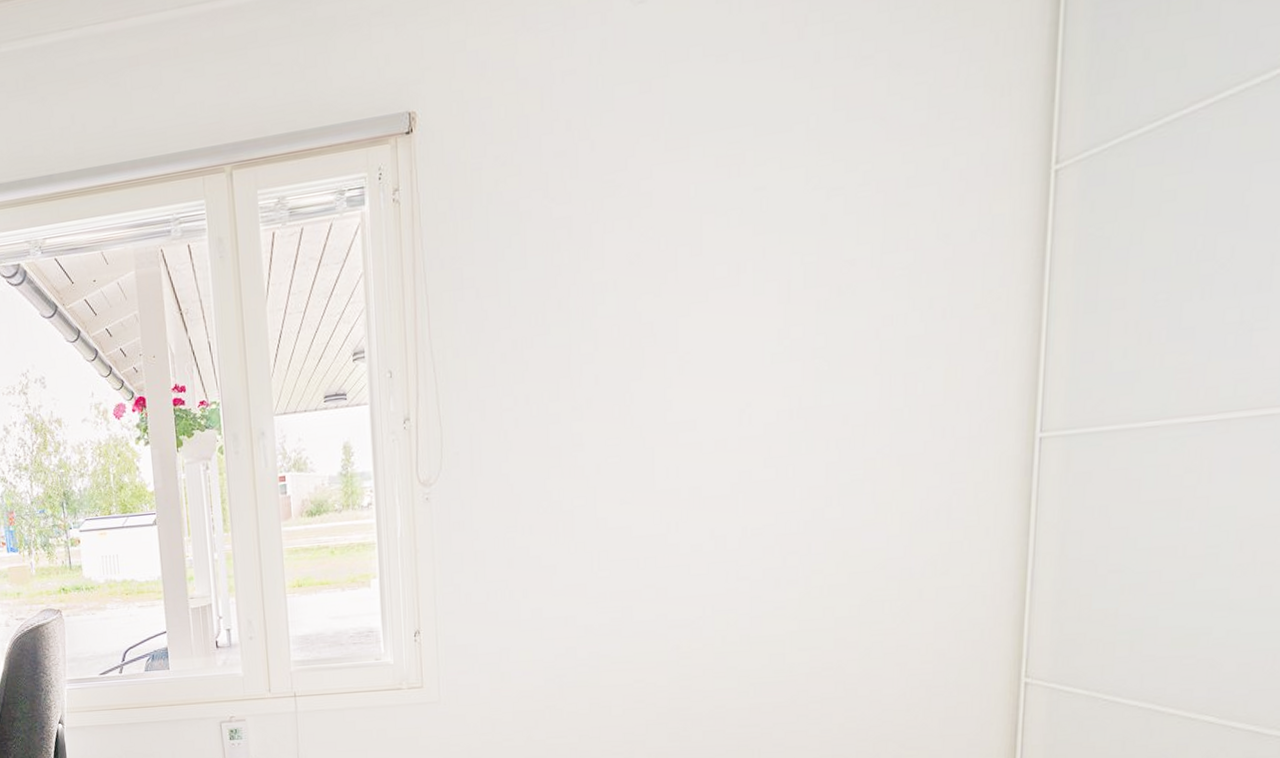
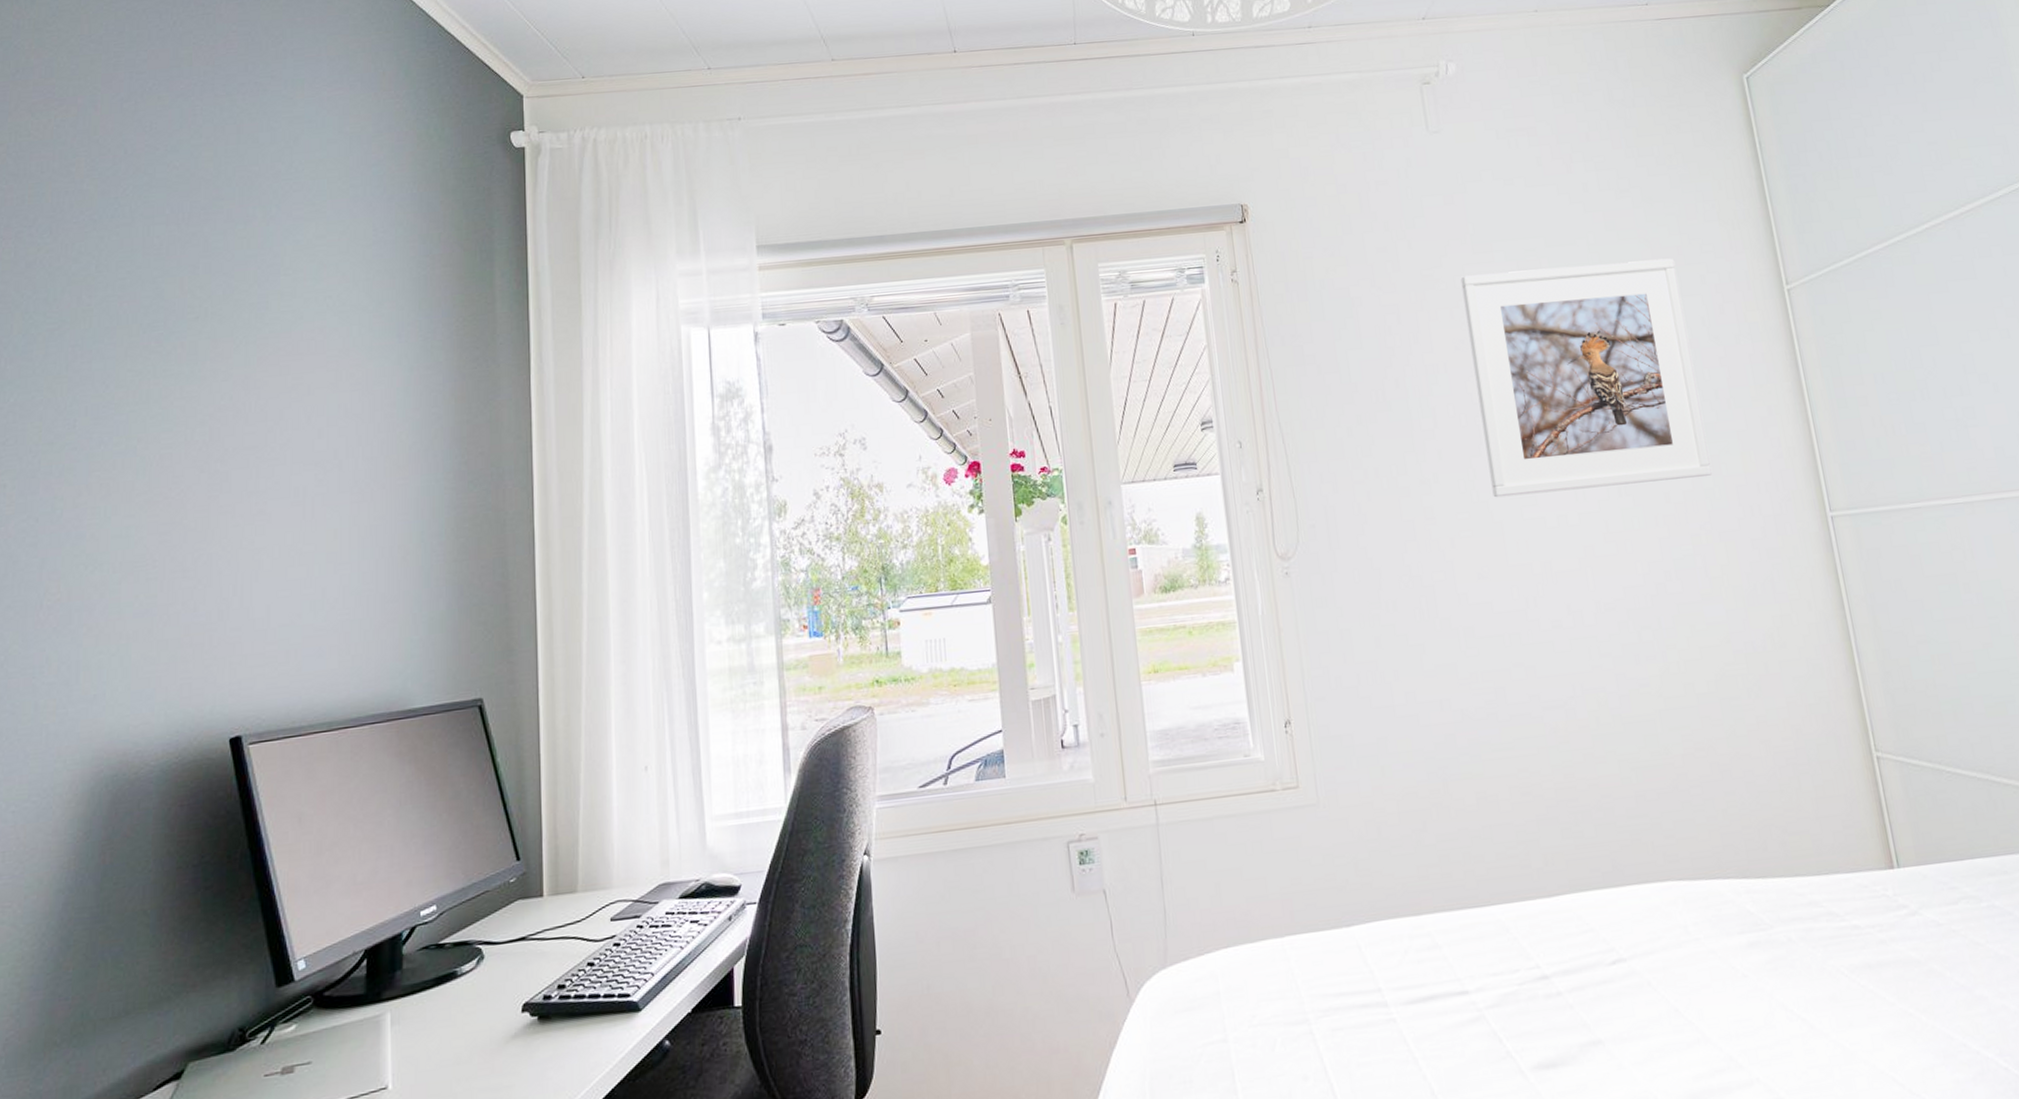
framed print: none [646,140,914,423] -> present [1460,258,1713,498]

